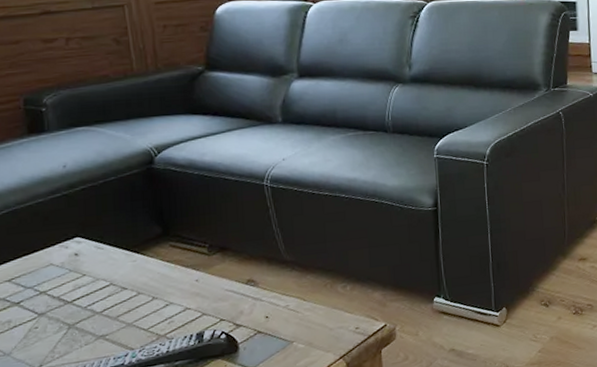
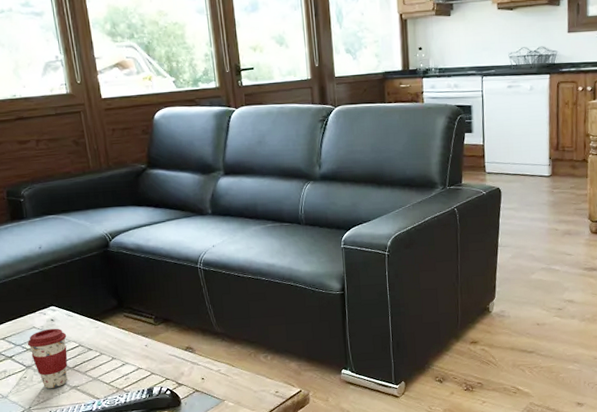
coffee cup: none [41,264,95,340] -> present [27,328,68,388]

